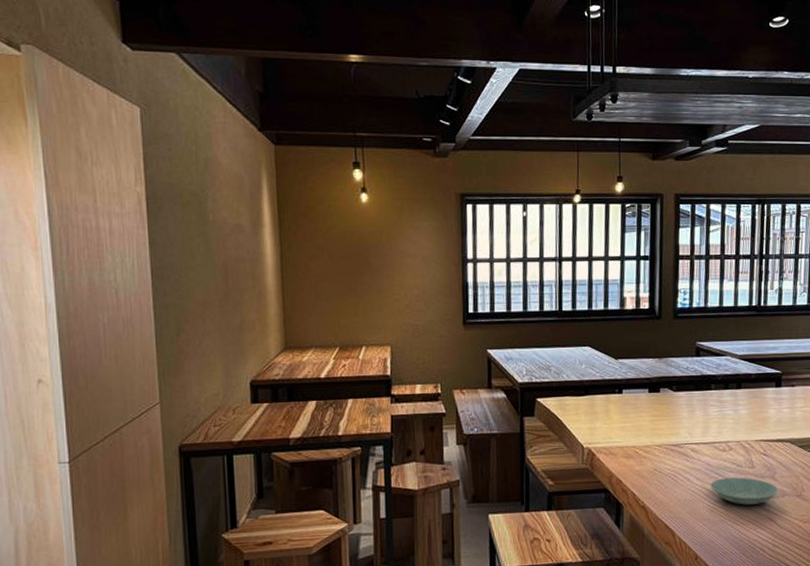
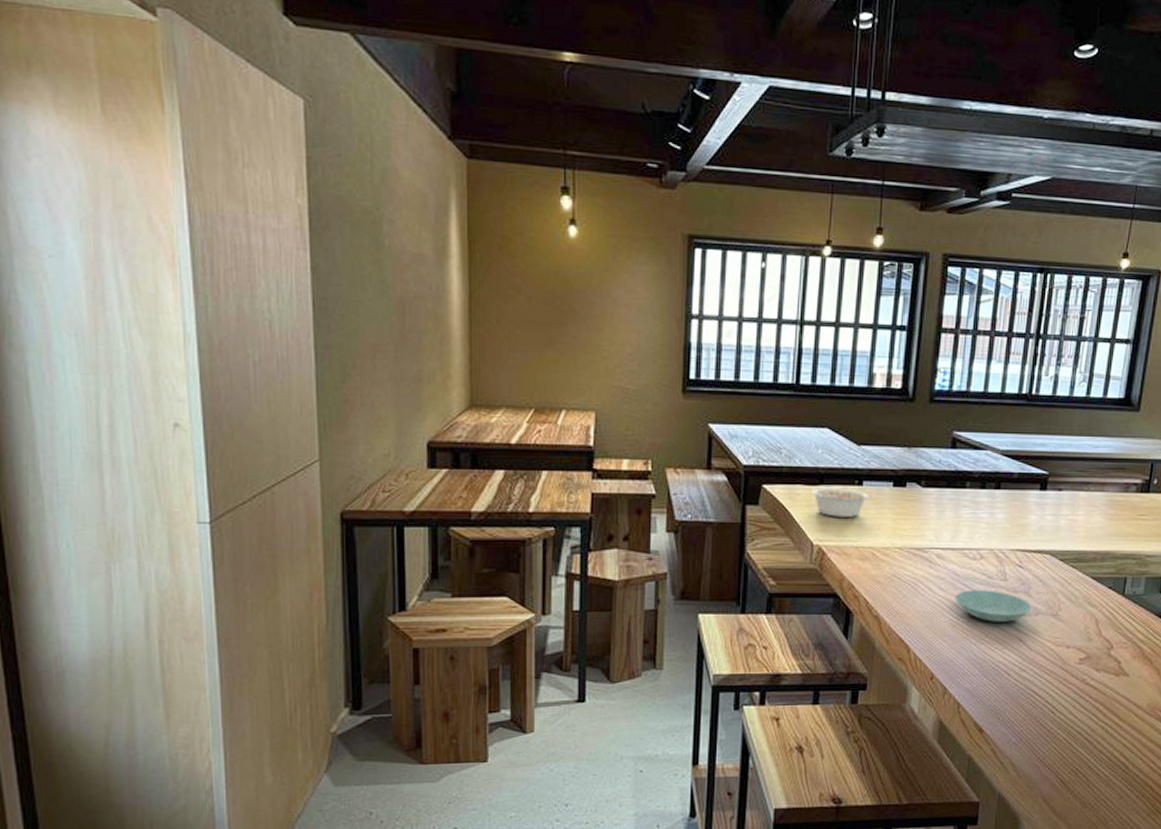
legume: none [578,397,630,423] -> present [810,487,871,519]

